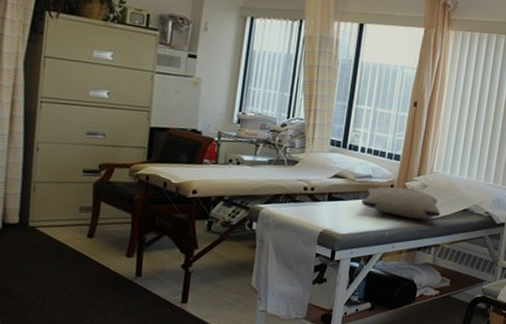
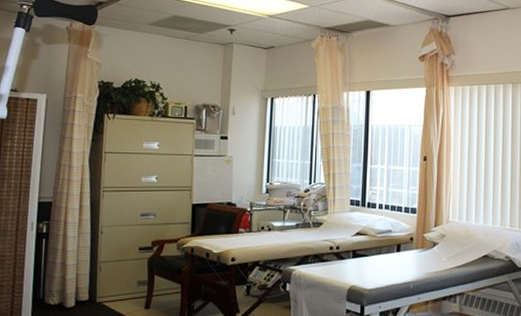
pillow: present [361,186,441,219] -> none [384,240,462,269]

